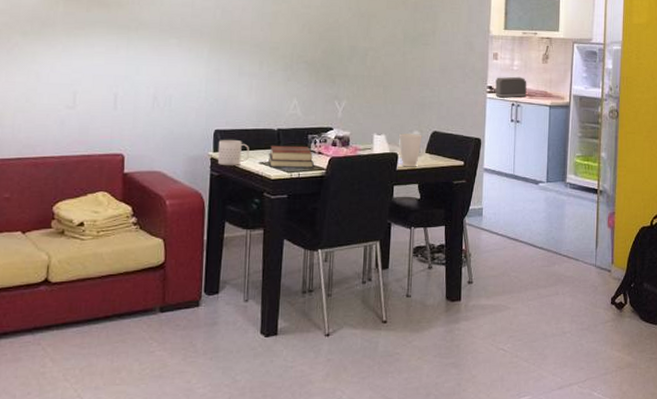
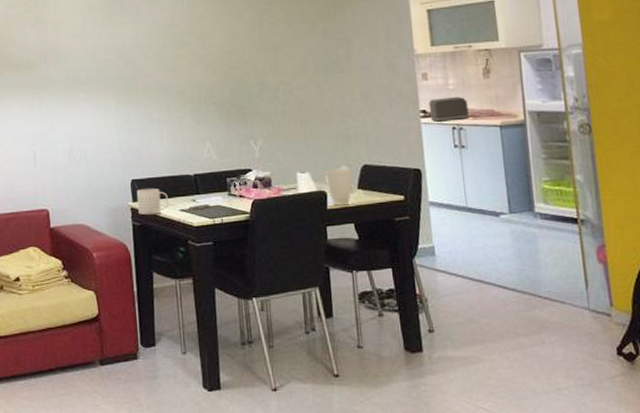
books: present [268,145,314,168] -> none [188,190,236,214]

